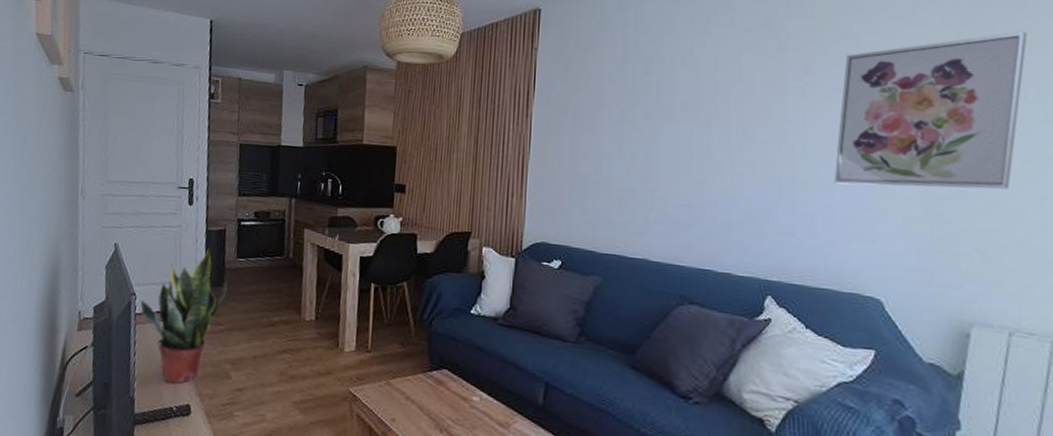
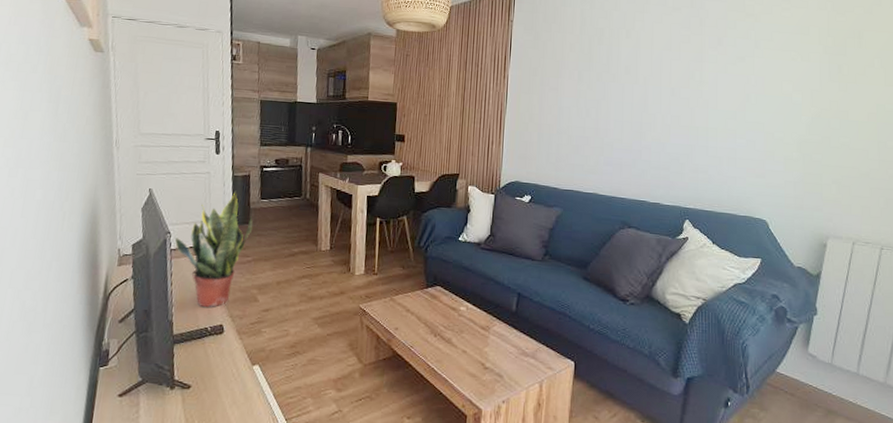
wall art: present [834,31,1027,189] -> none [736,14,876,136]

